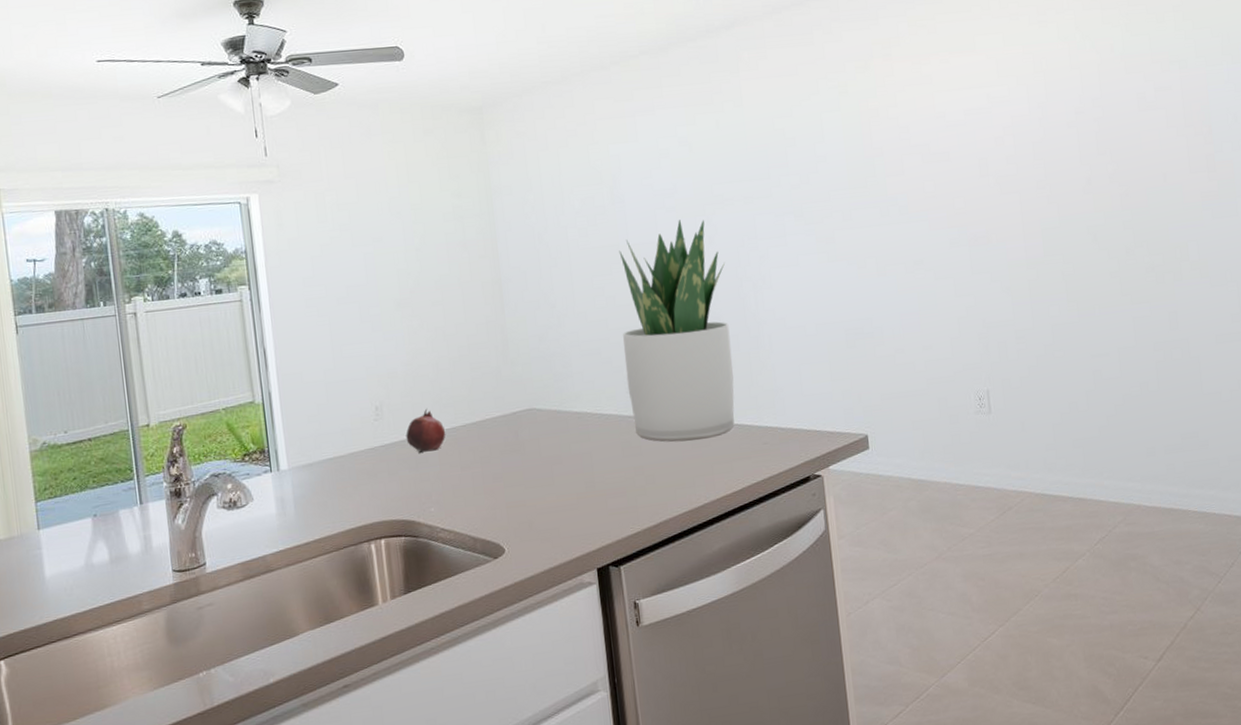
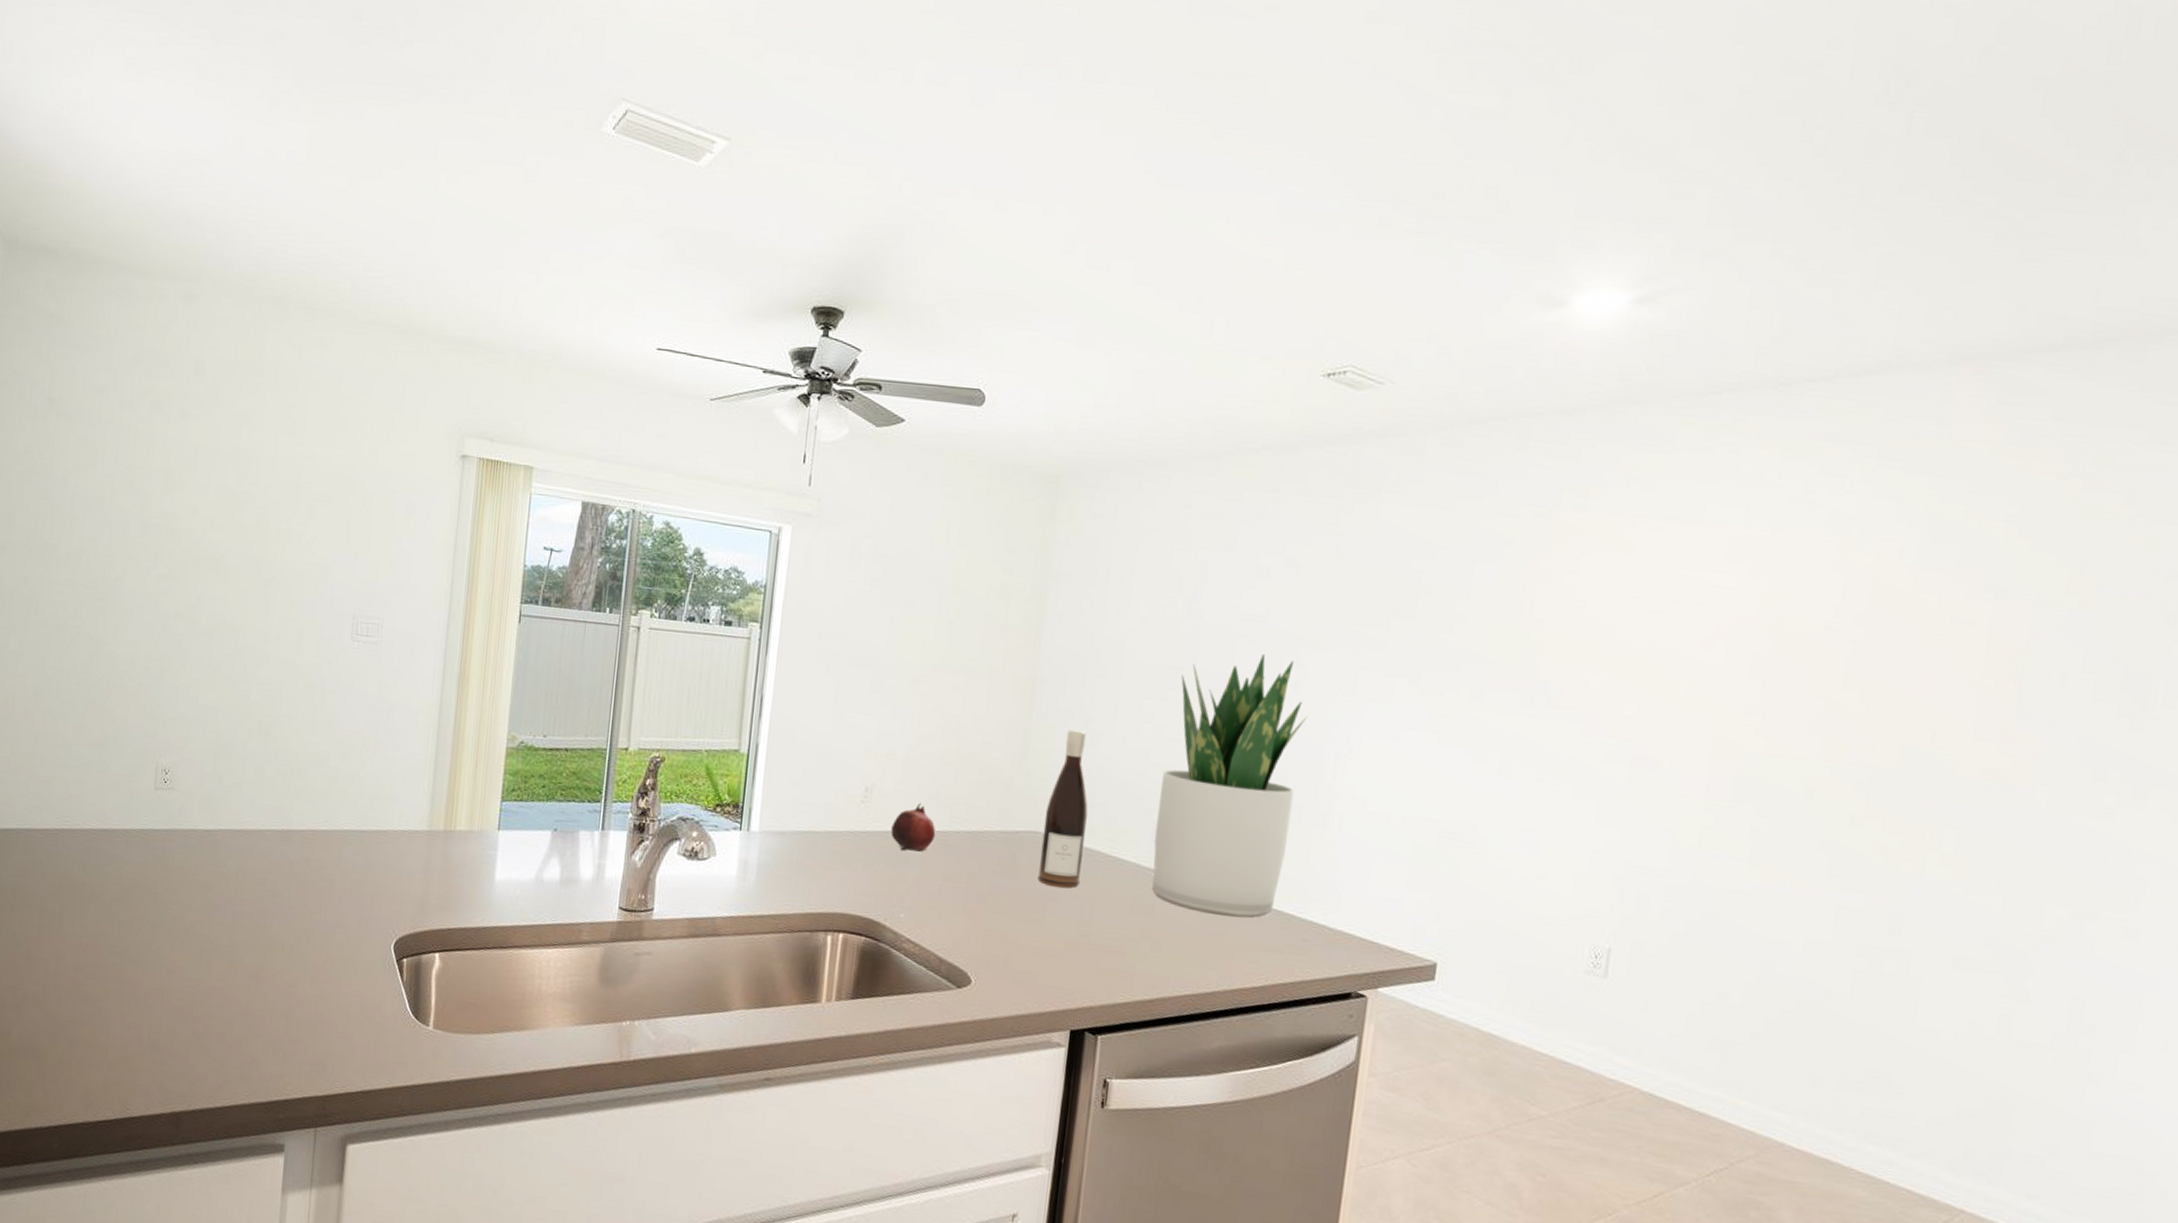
bottle: none [534,315,576,453] -> present [1037,729,1088,889]

